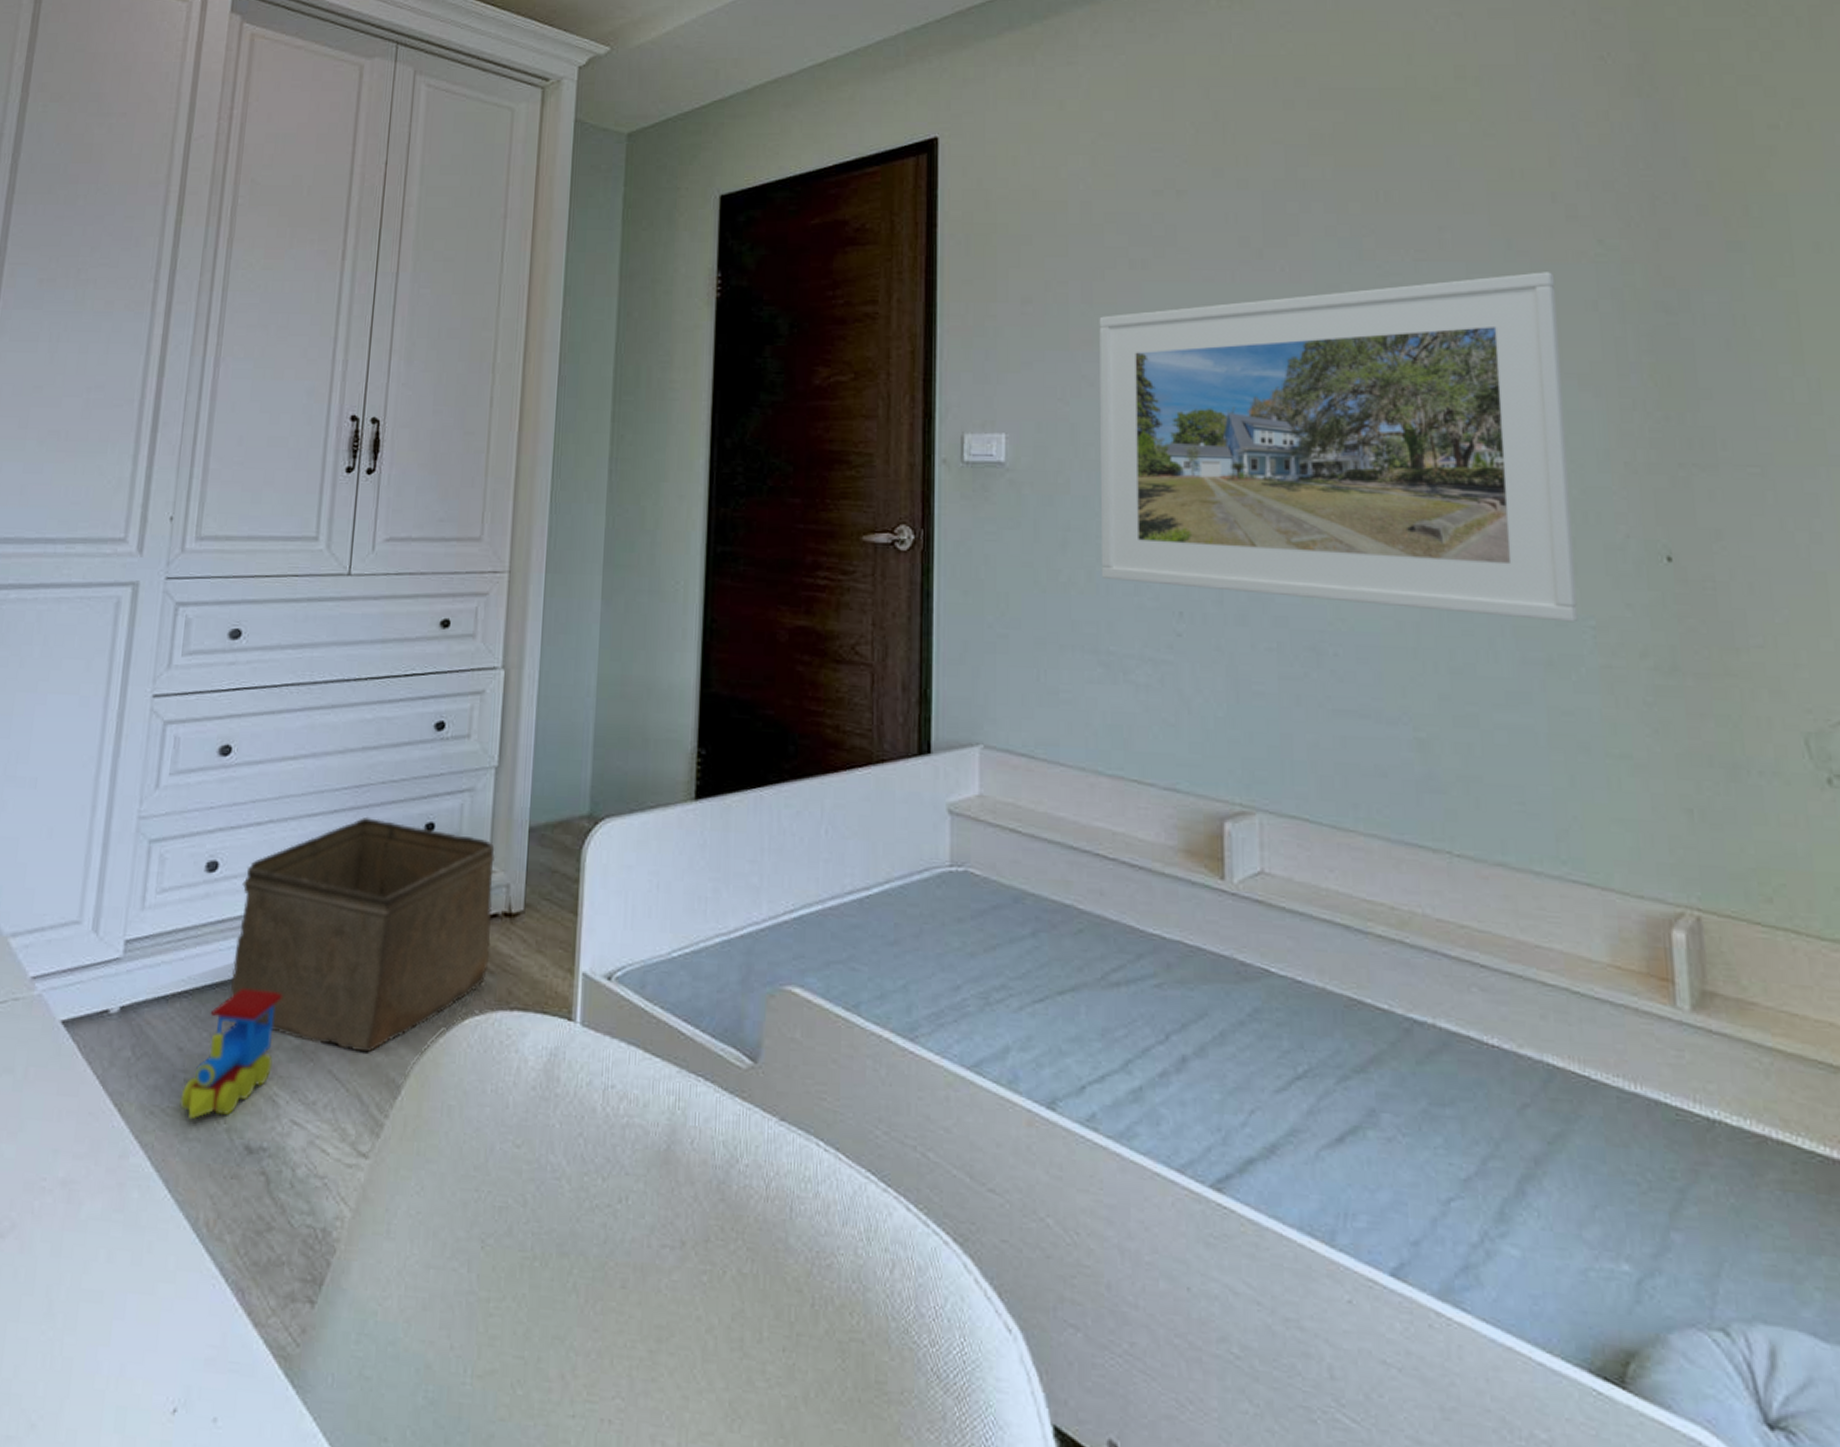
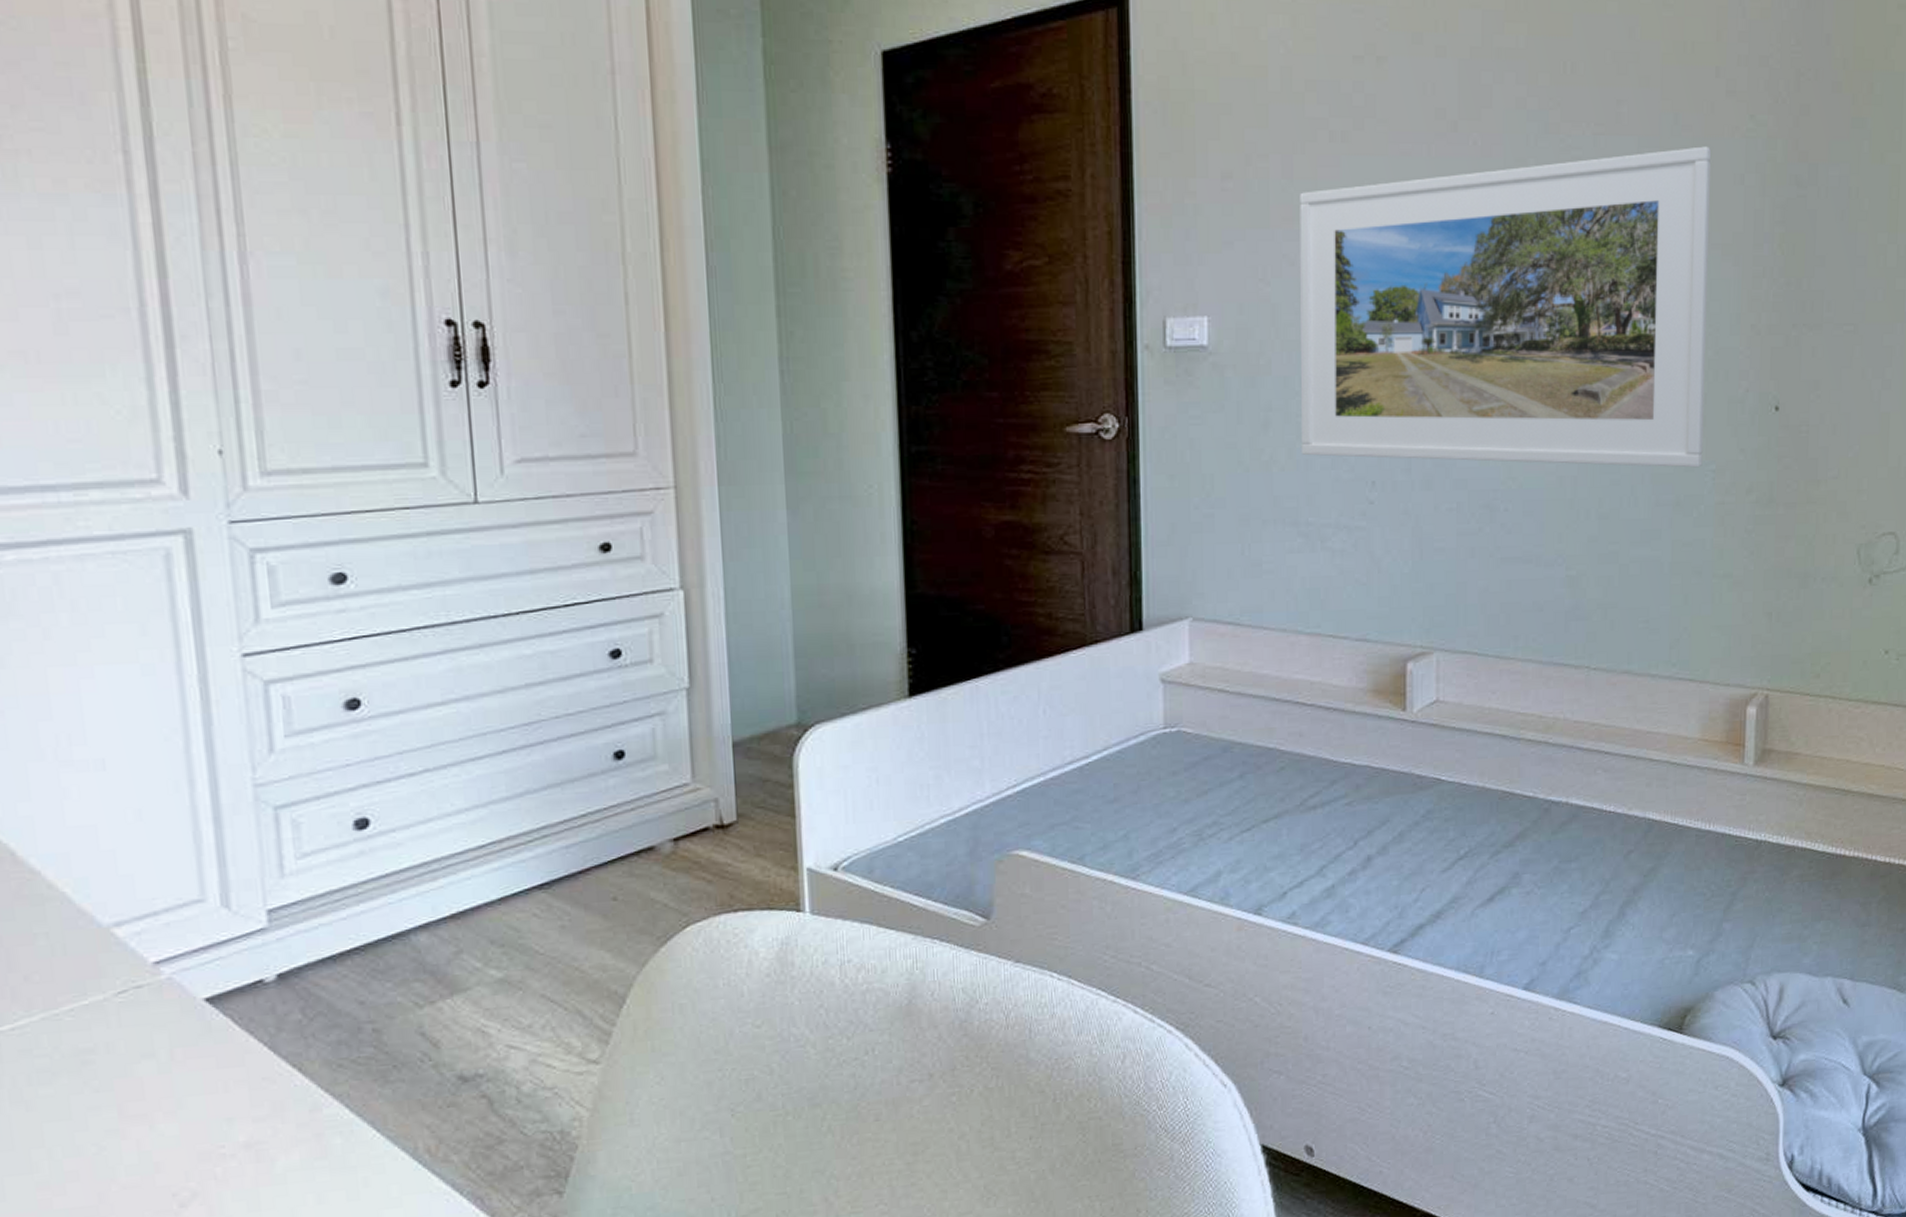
toy train: present [180,988,283,1120] -> none [371,933,475,1064]
storage bin: present [229,816,495,1053] -> none [403,752,705,974]

